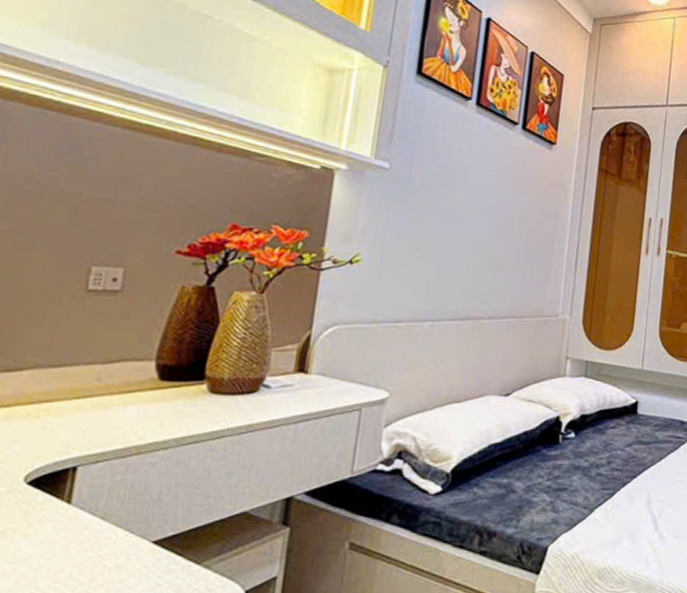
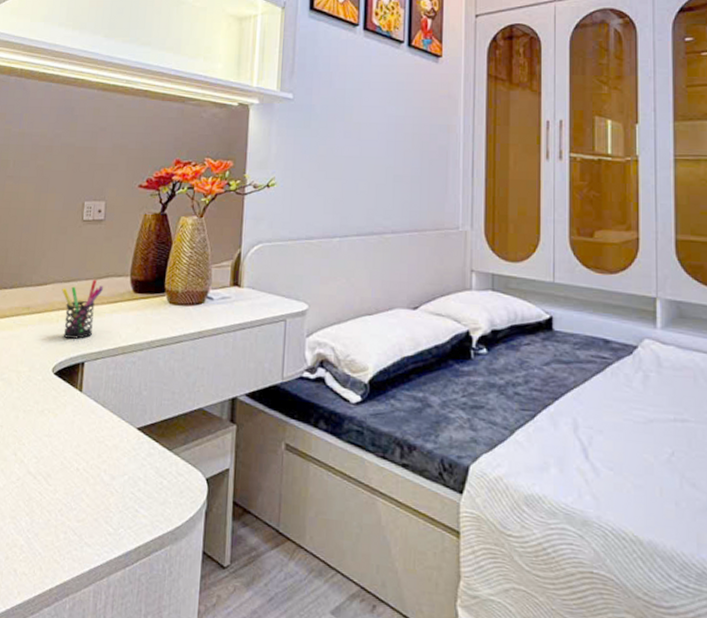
pen holder: none [45,364,114,438] -> present [62,280,103,339]

